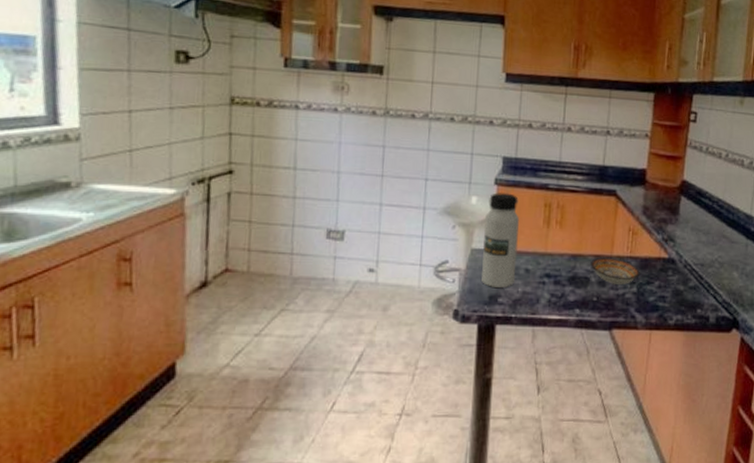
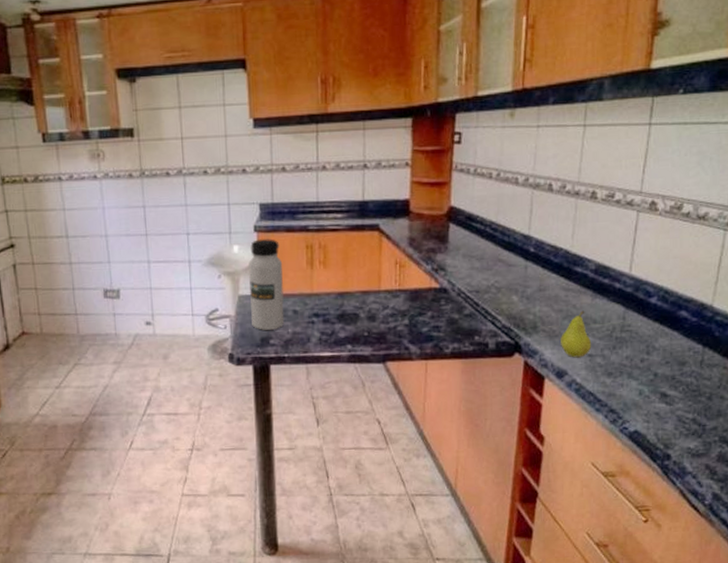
bowl: present [590,257,641,285] -> none [358,292,412,319]

